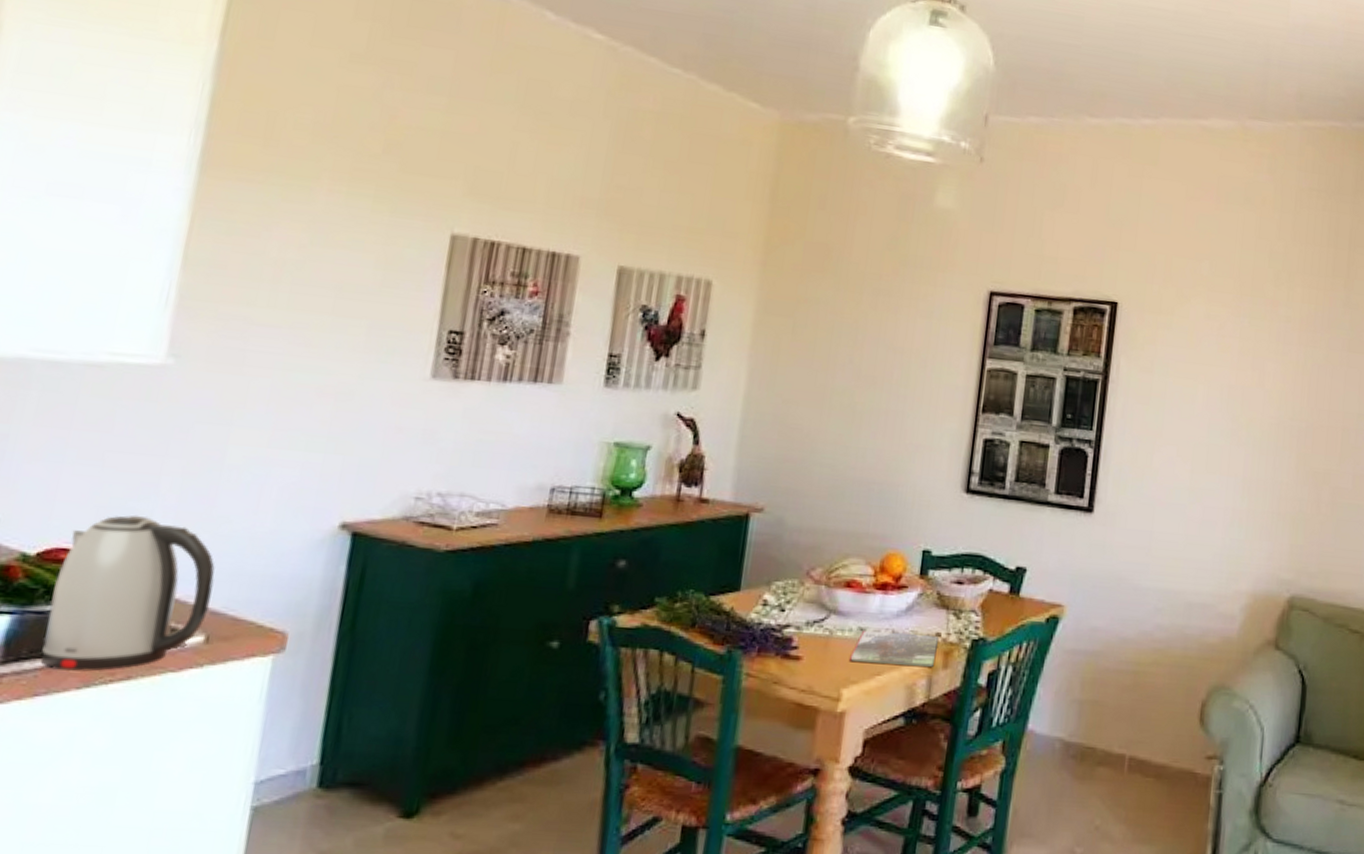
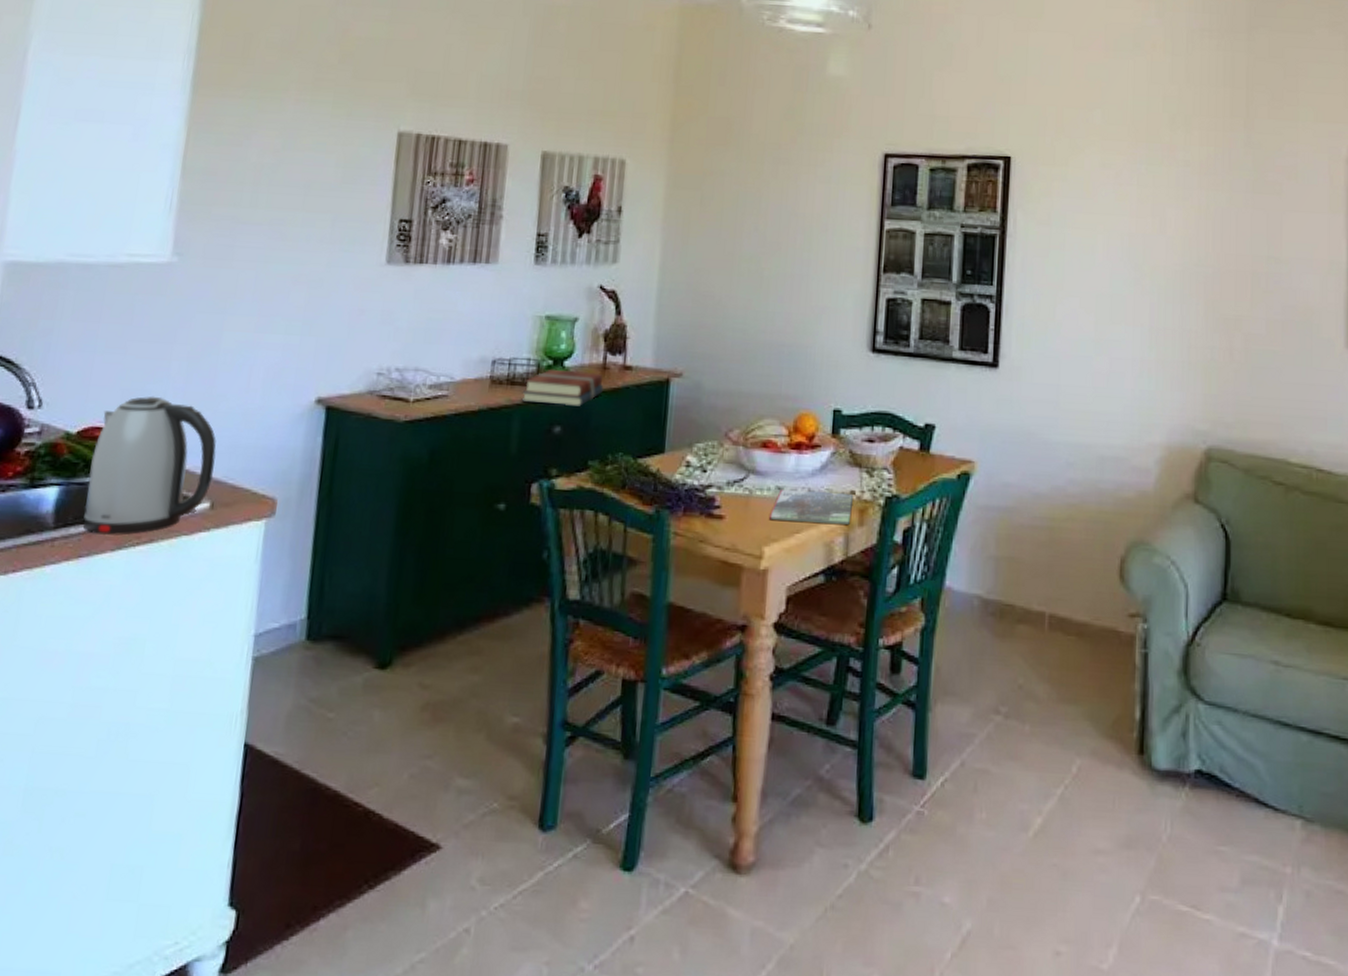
books: none [582,499,676,540] -> present [521,368,604,407]

